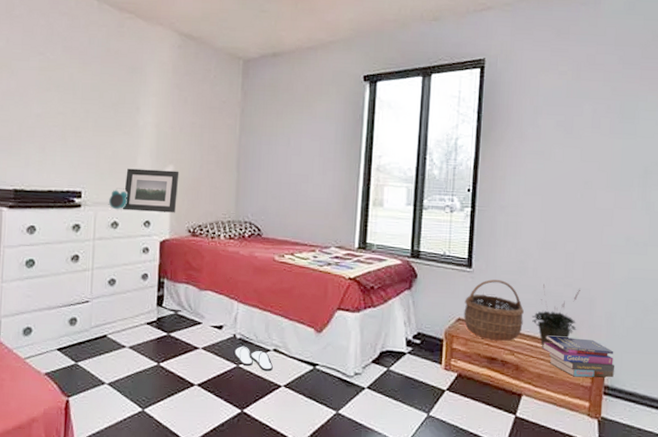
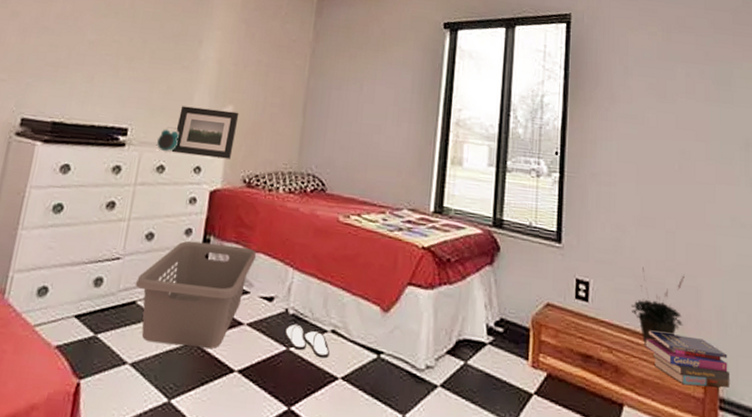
laundry basket: none [104,284,205,369] -> present [135,240,257,349]
wicker basket: present [463,279,524,342] -> none [553,258,622,336]

